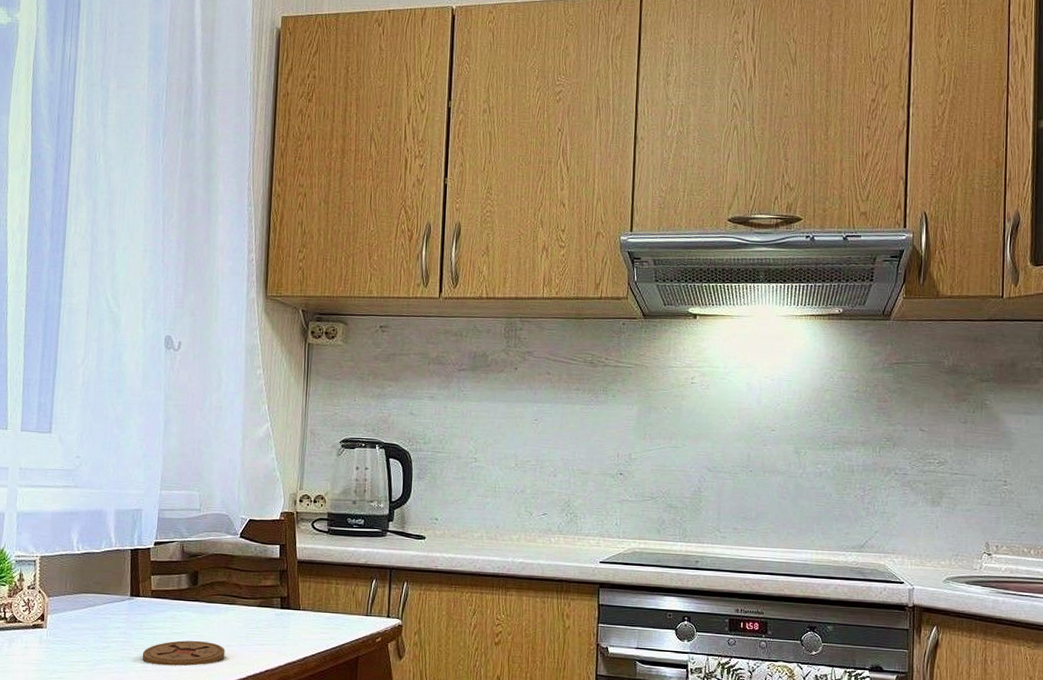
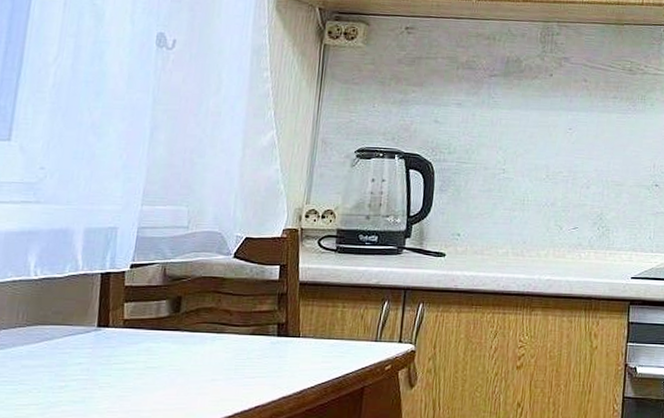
coaster: present [142,640,225,666] -> none [107,376,209,405]

